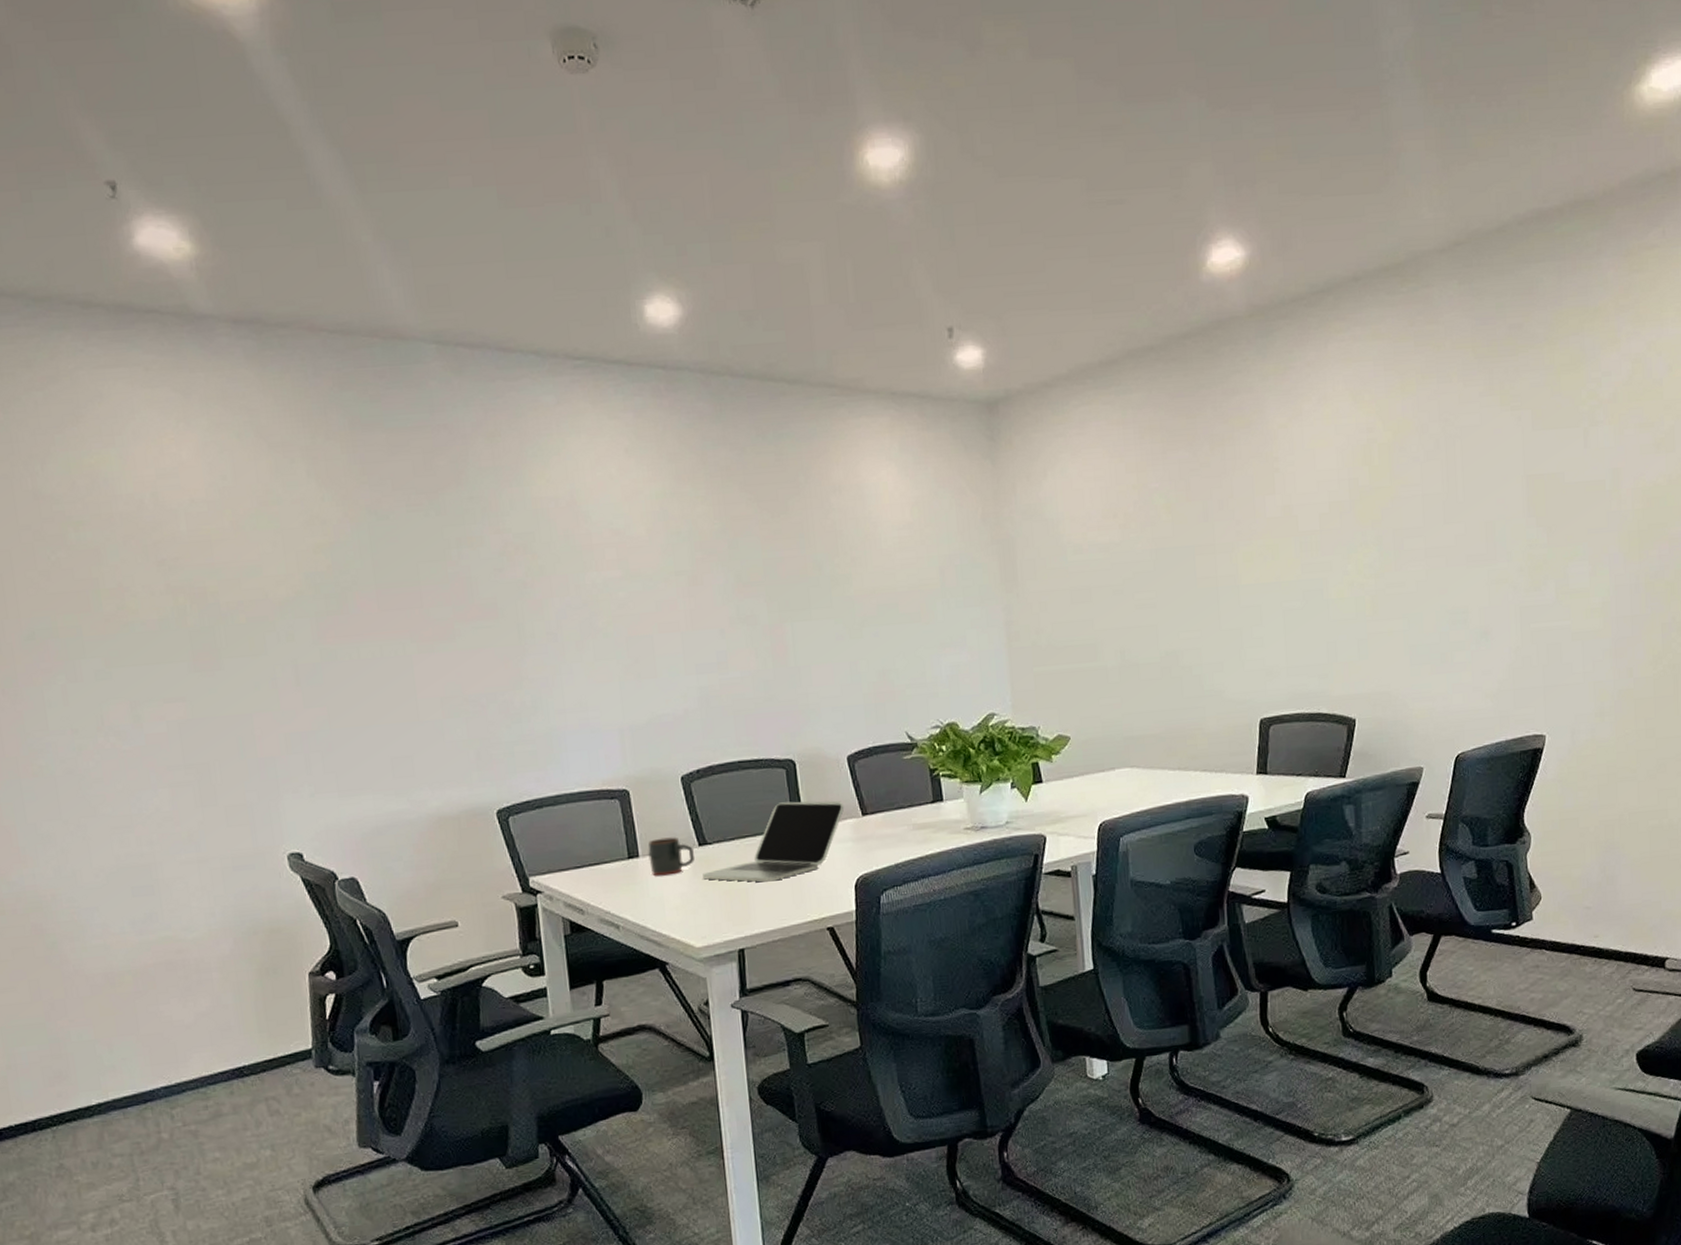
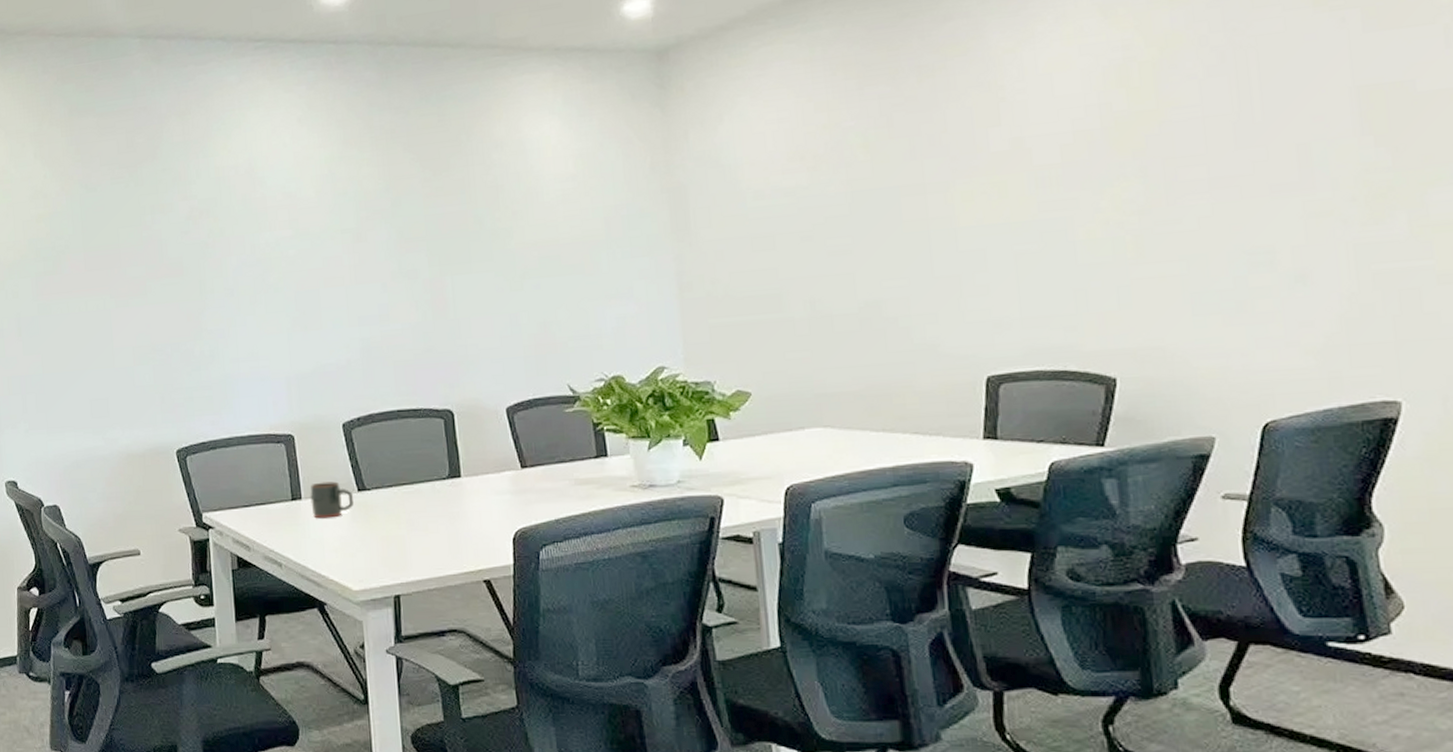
laptop: present [703,800,845,882] -> none [361,451,503,530]

